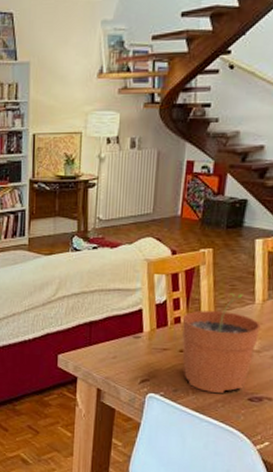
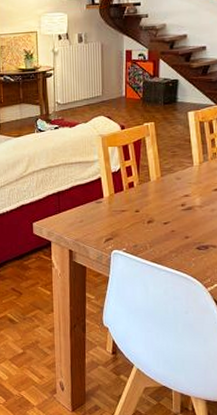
plant pot: present [182,292,261,394] -> none [135,158,200,246]

